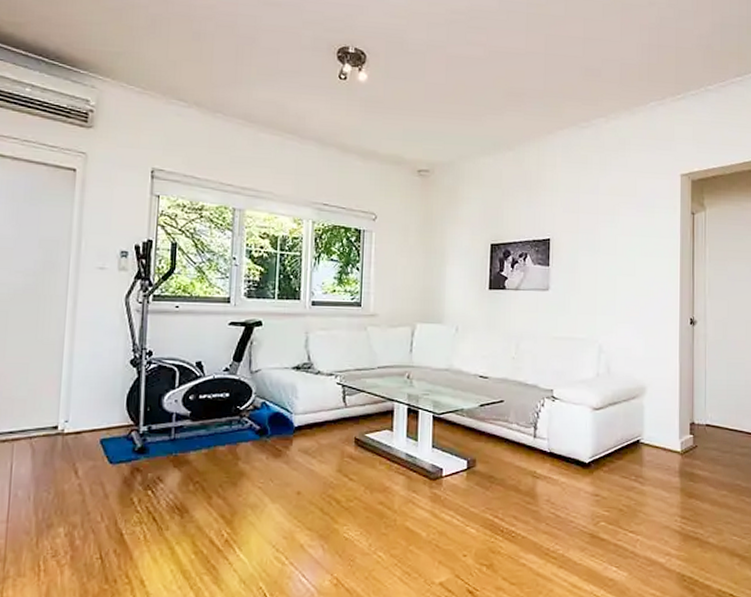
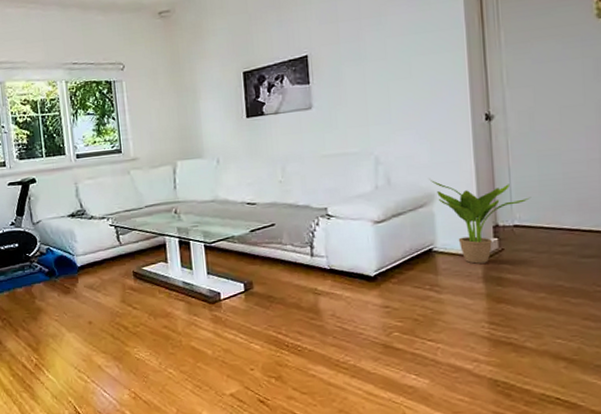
potted plant: none [642,372,721,458] -> present [429,179,531,264]

